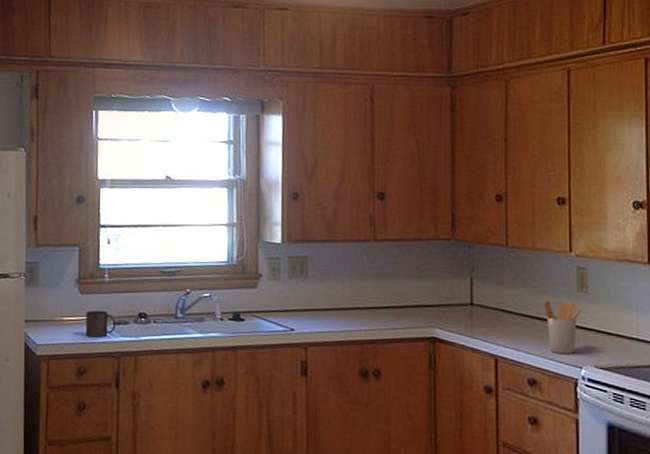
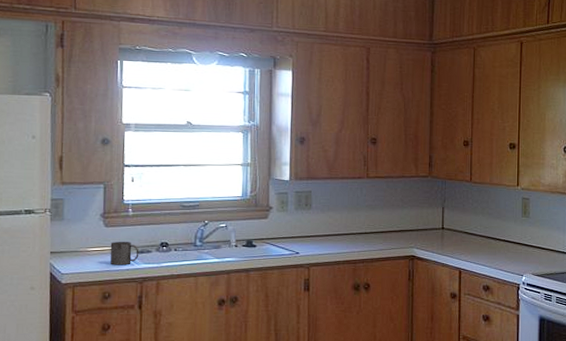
utensil holder: present [544,300,582,354] -> none [497,224,525,265]

